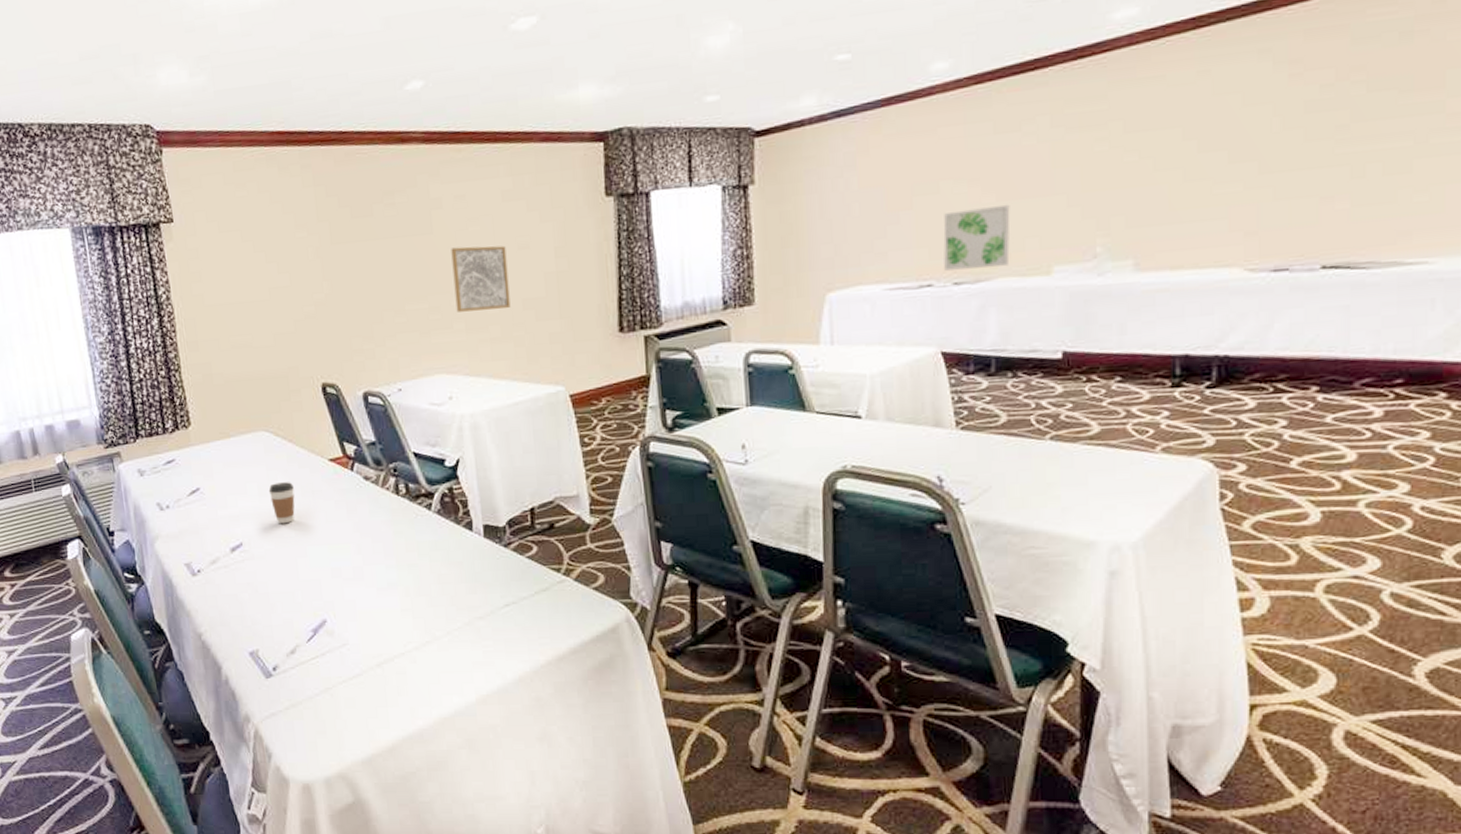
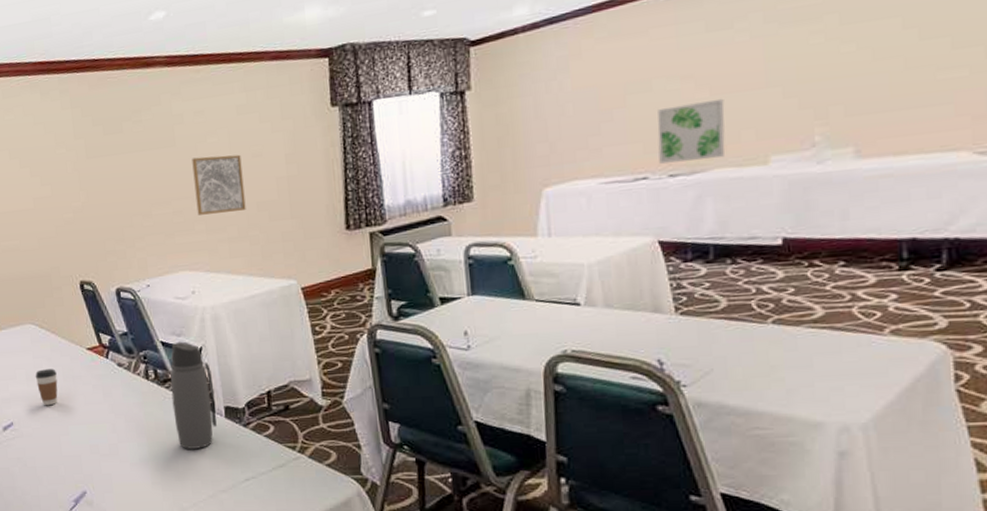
water bottle: none [423,452,475,572] -> present [170,341,217,449]

